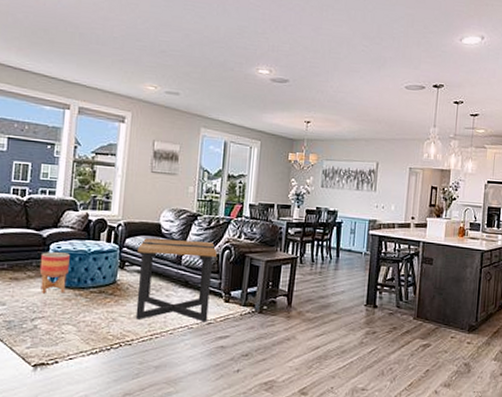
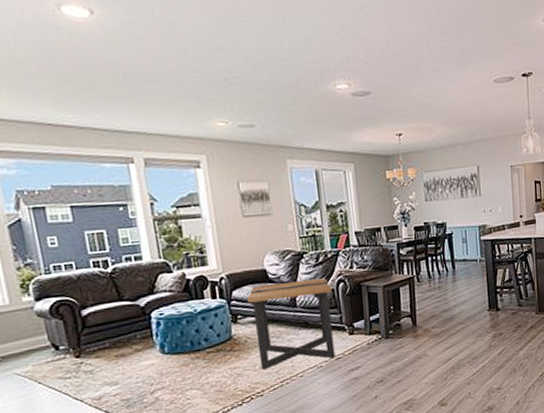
planter: present [39,252,70,294] -> none [143,318,180,365]

